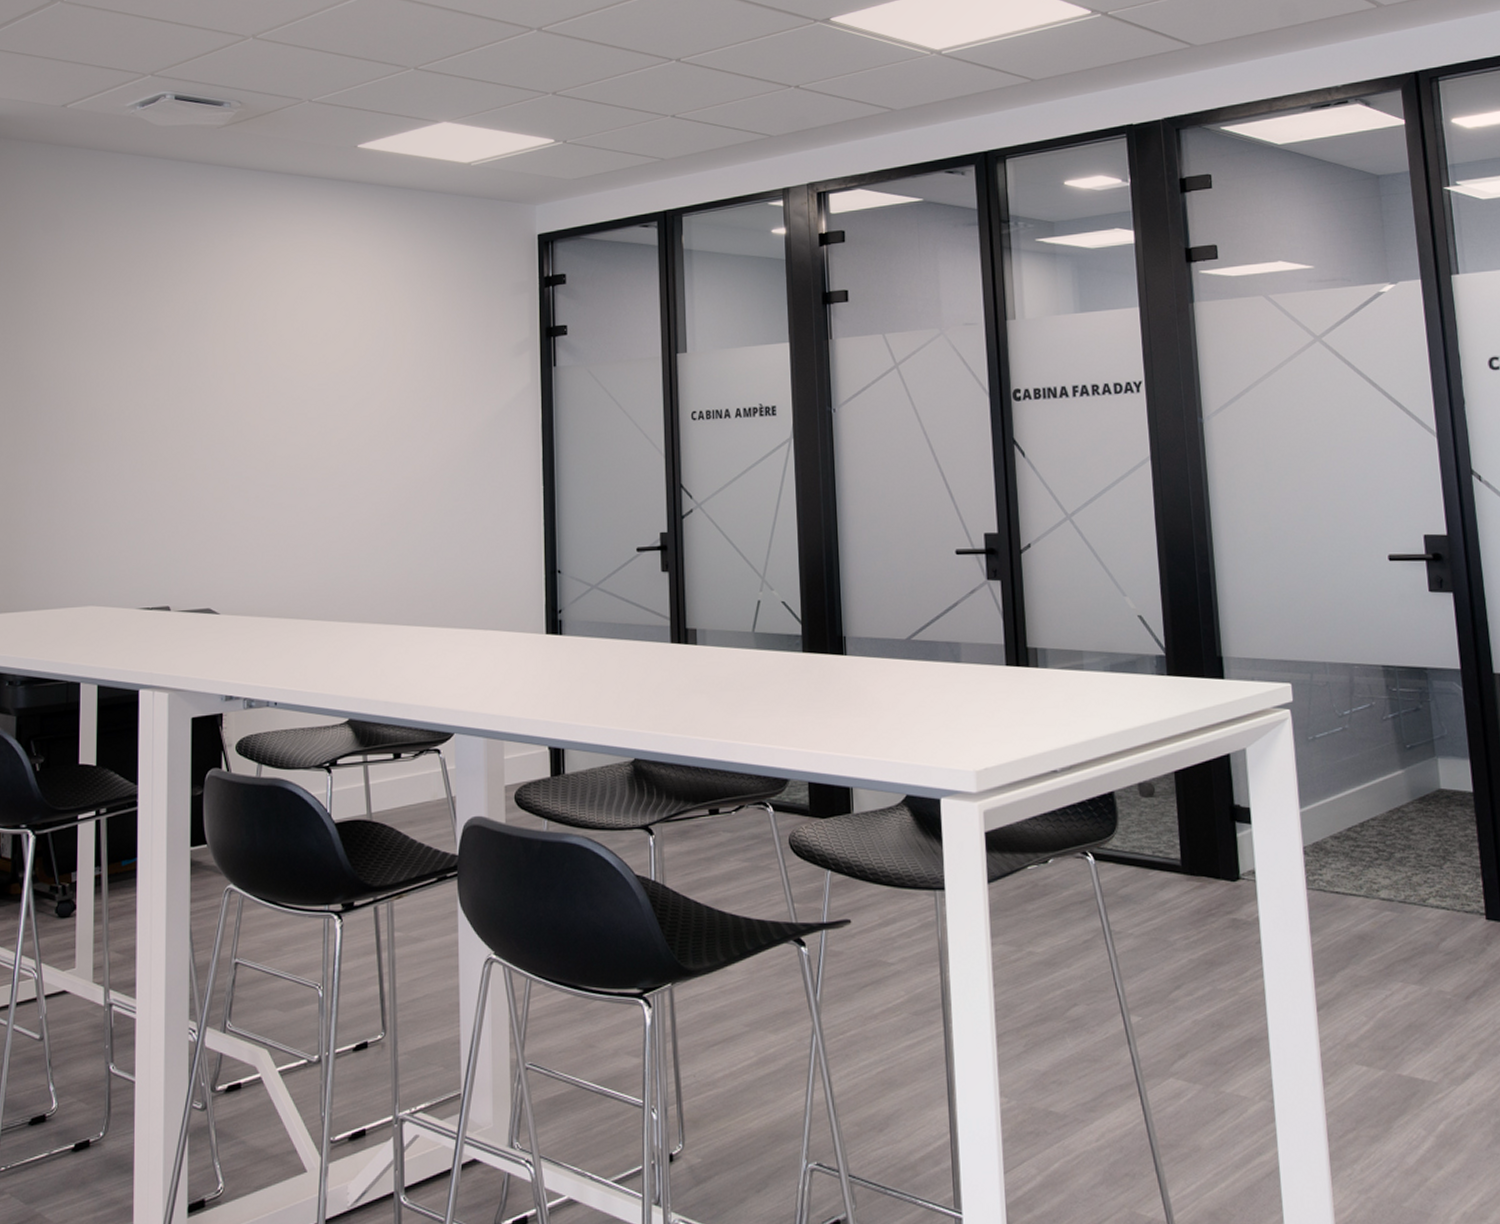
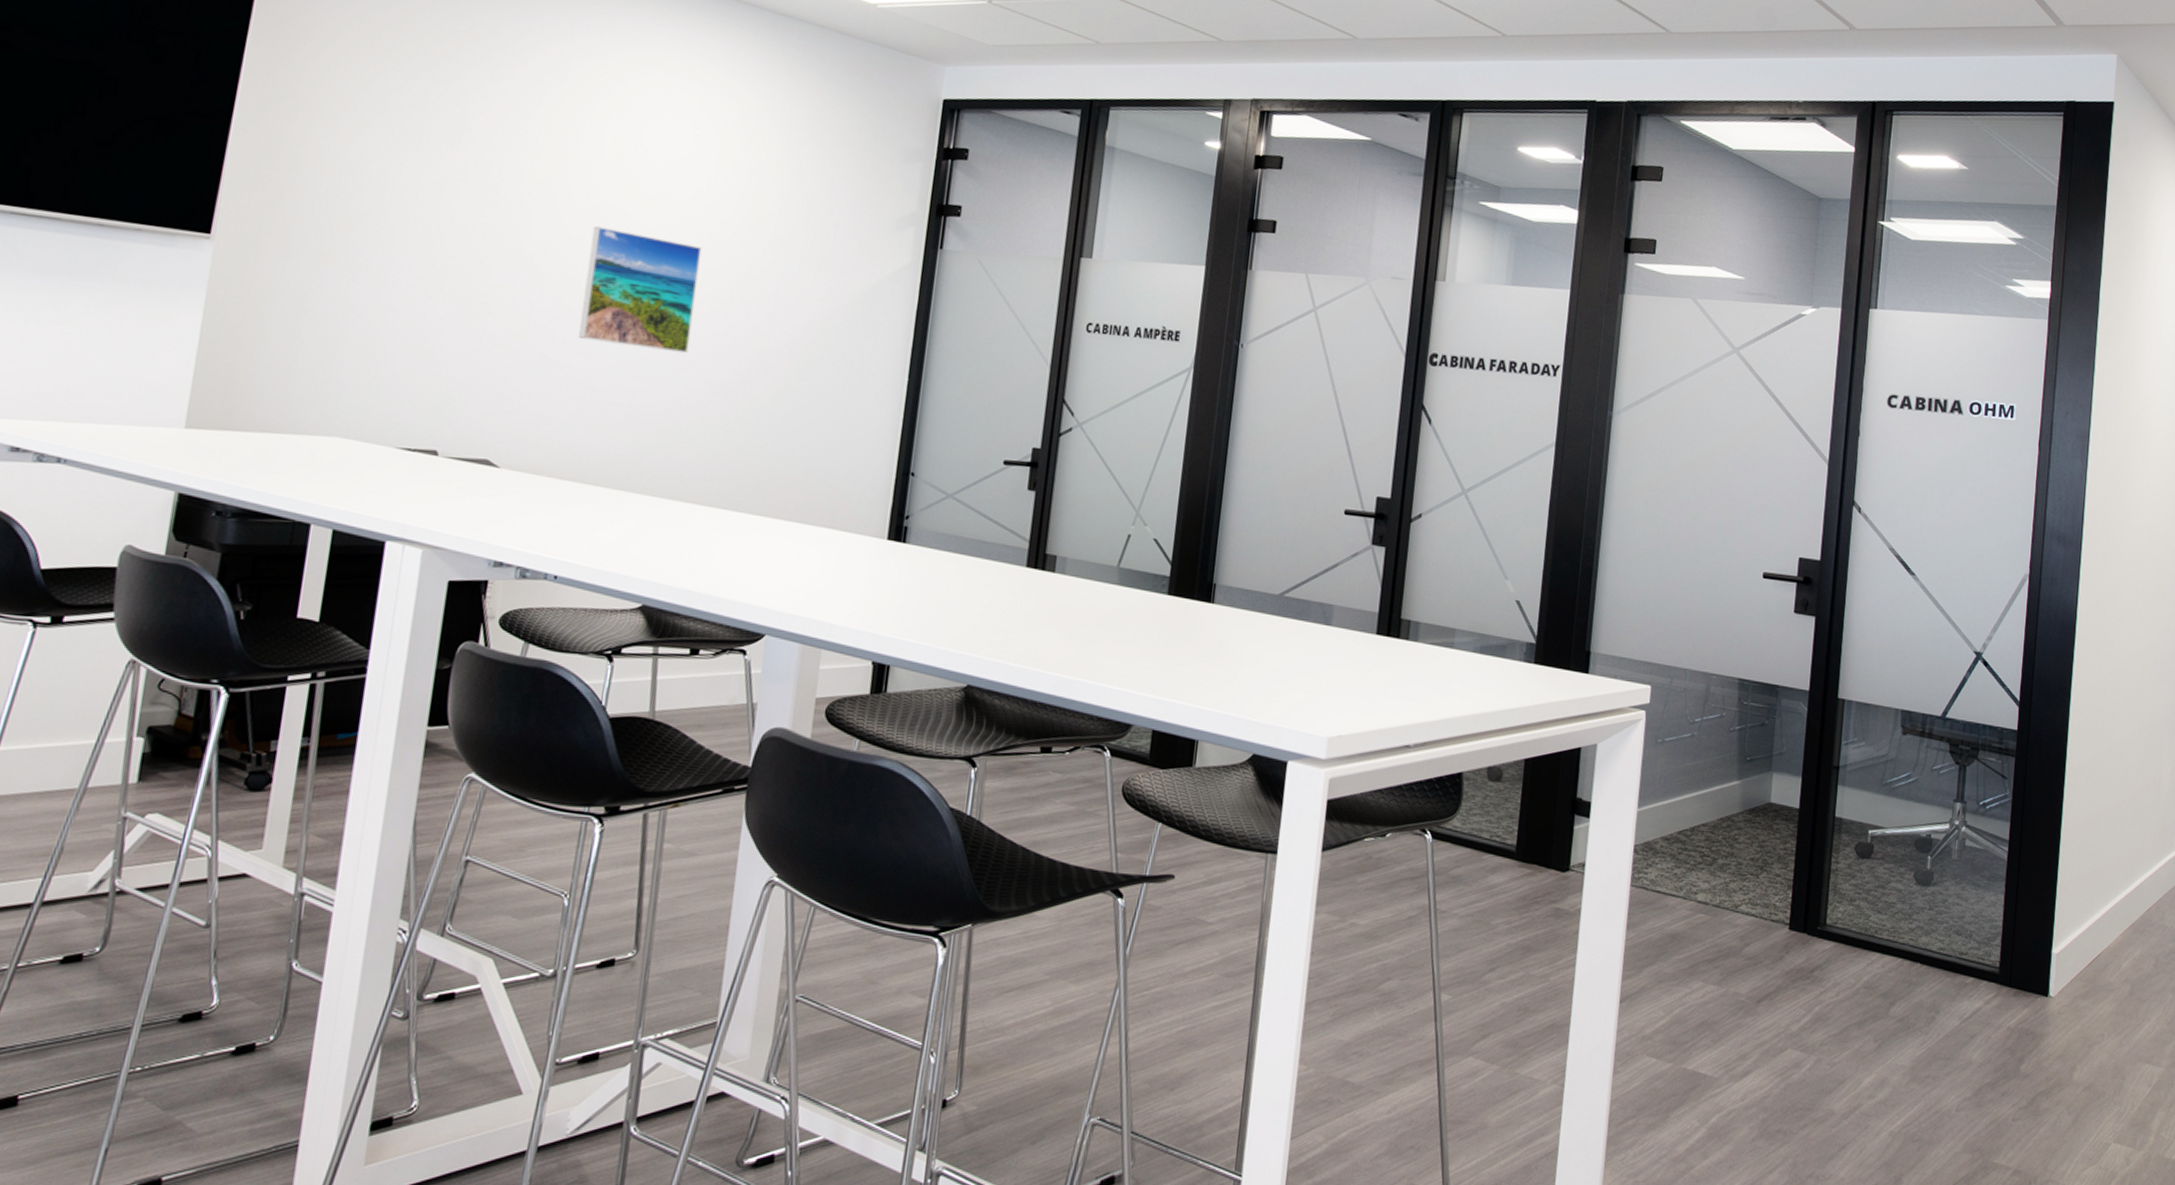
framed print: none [267,394,357,494] -> present [577,226,702,353]

